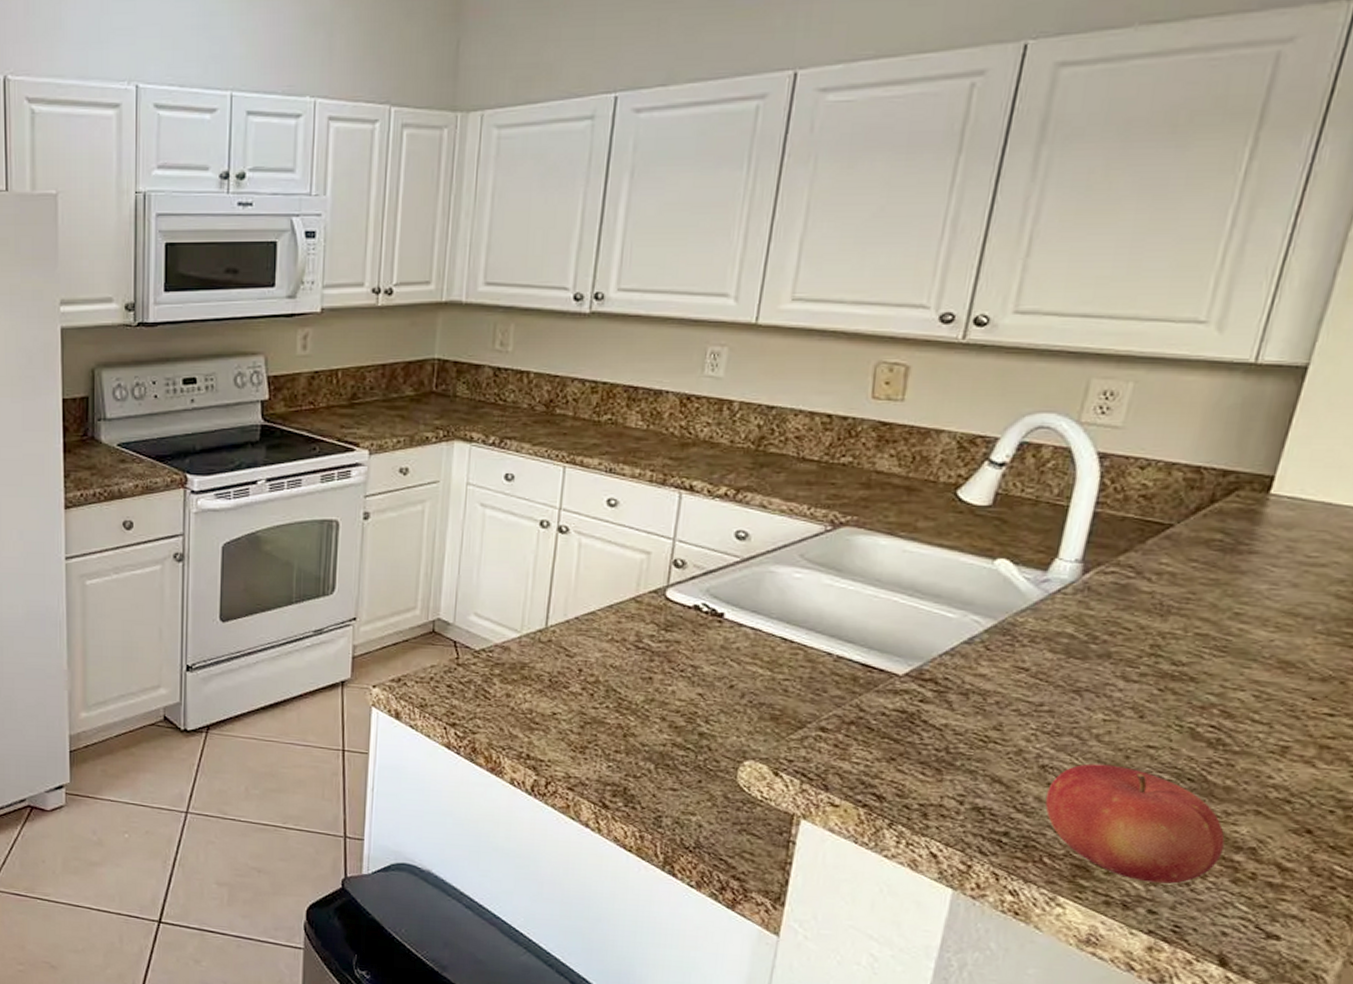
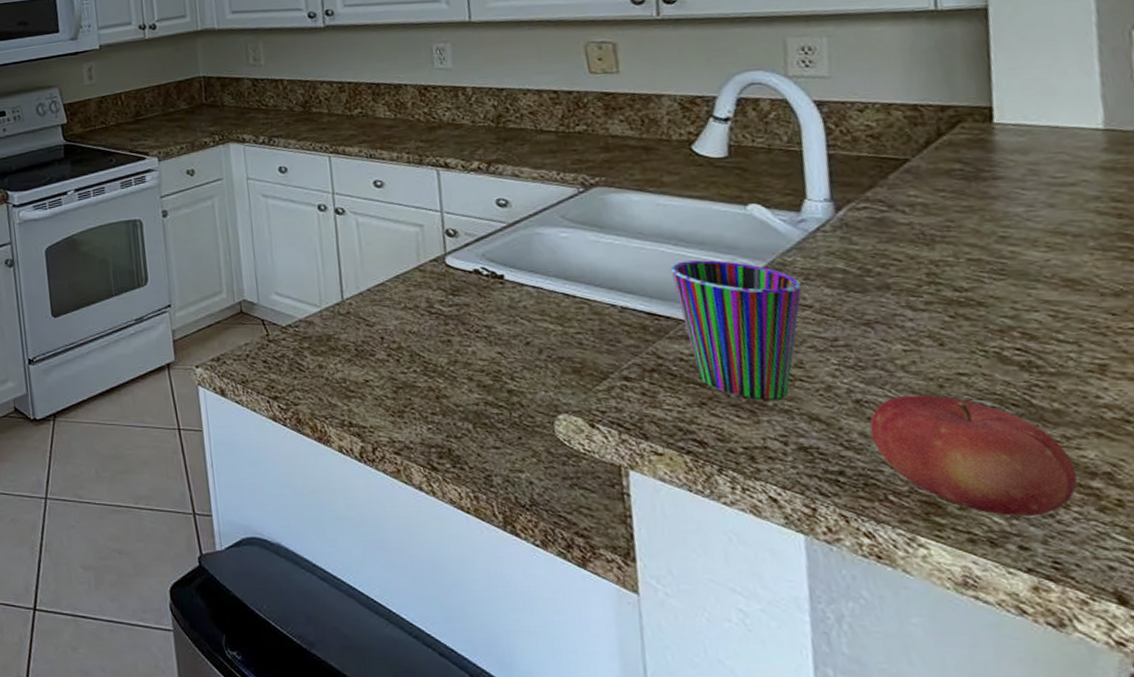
cup: none [895,613,1026,760] -> present [670,260,803,400]

